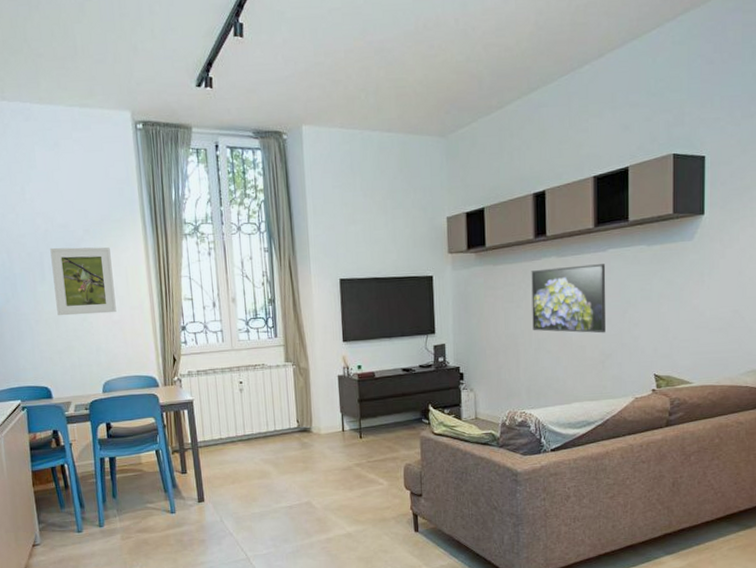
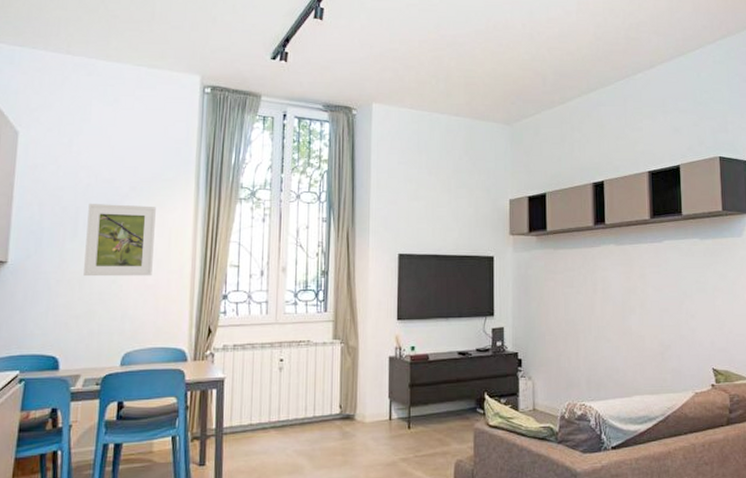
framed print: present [531,264,606,334] -> none [591,254,664,324]

